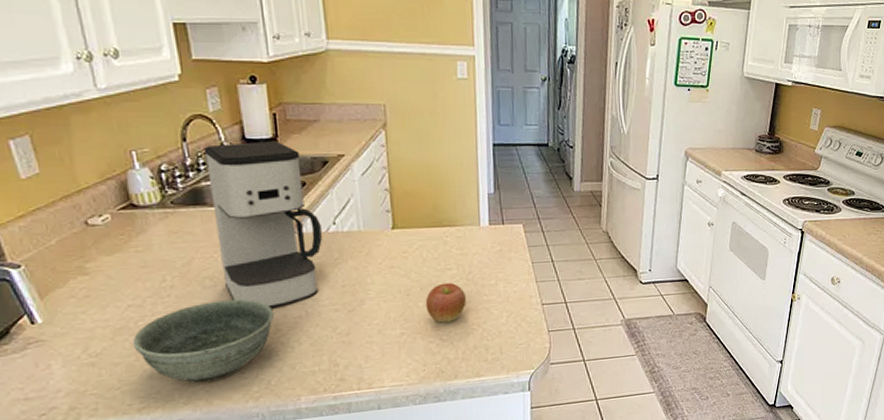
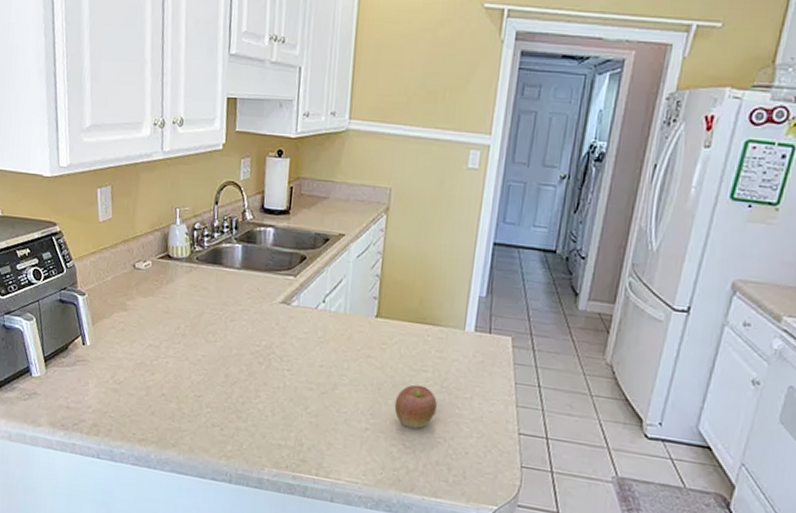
bowl: present [132,299,275,384] -> none [146,355,258,432]
coffee maker: present [203,141,322,309] -> none [223,210,312,374]

